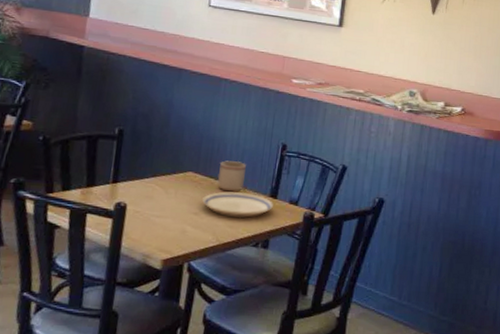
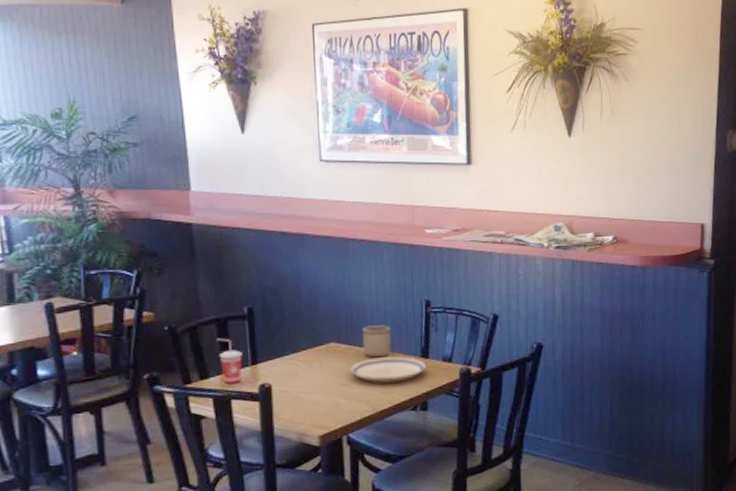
beverage cup: none [83,153,106,198] -> present [217,338,243,384]

